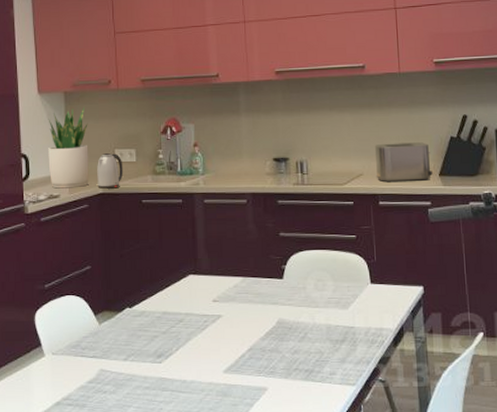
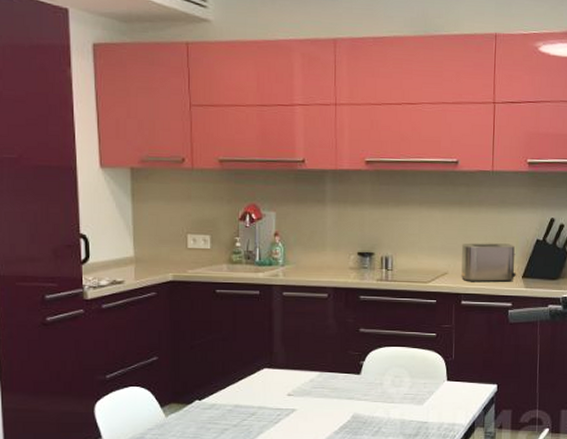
planter: present [48,107,89,189] -> none [111,186,158,274]
kettle: present [97,153,124,189] -> none [167,238,196,276]

